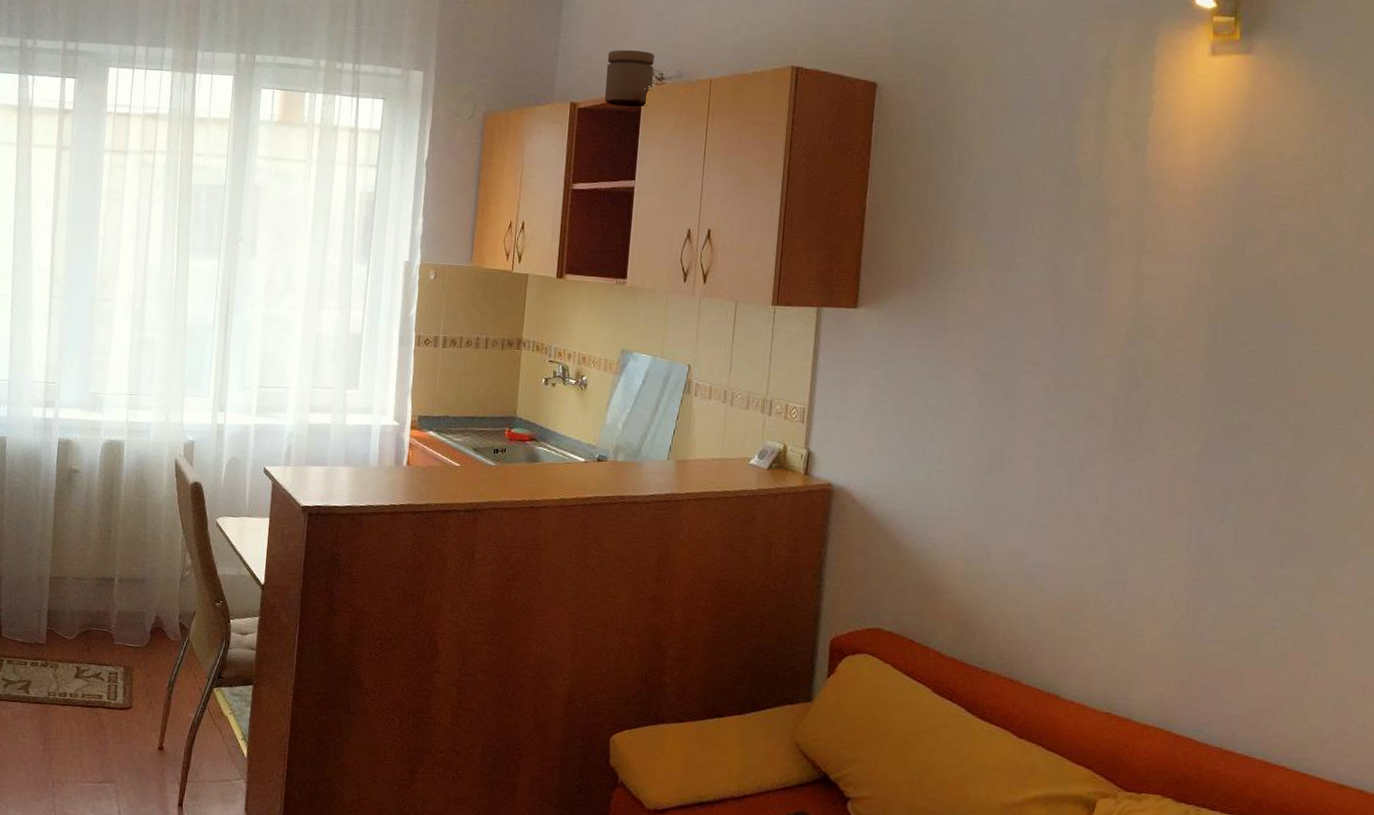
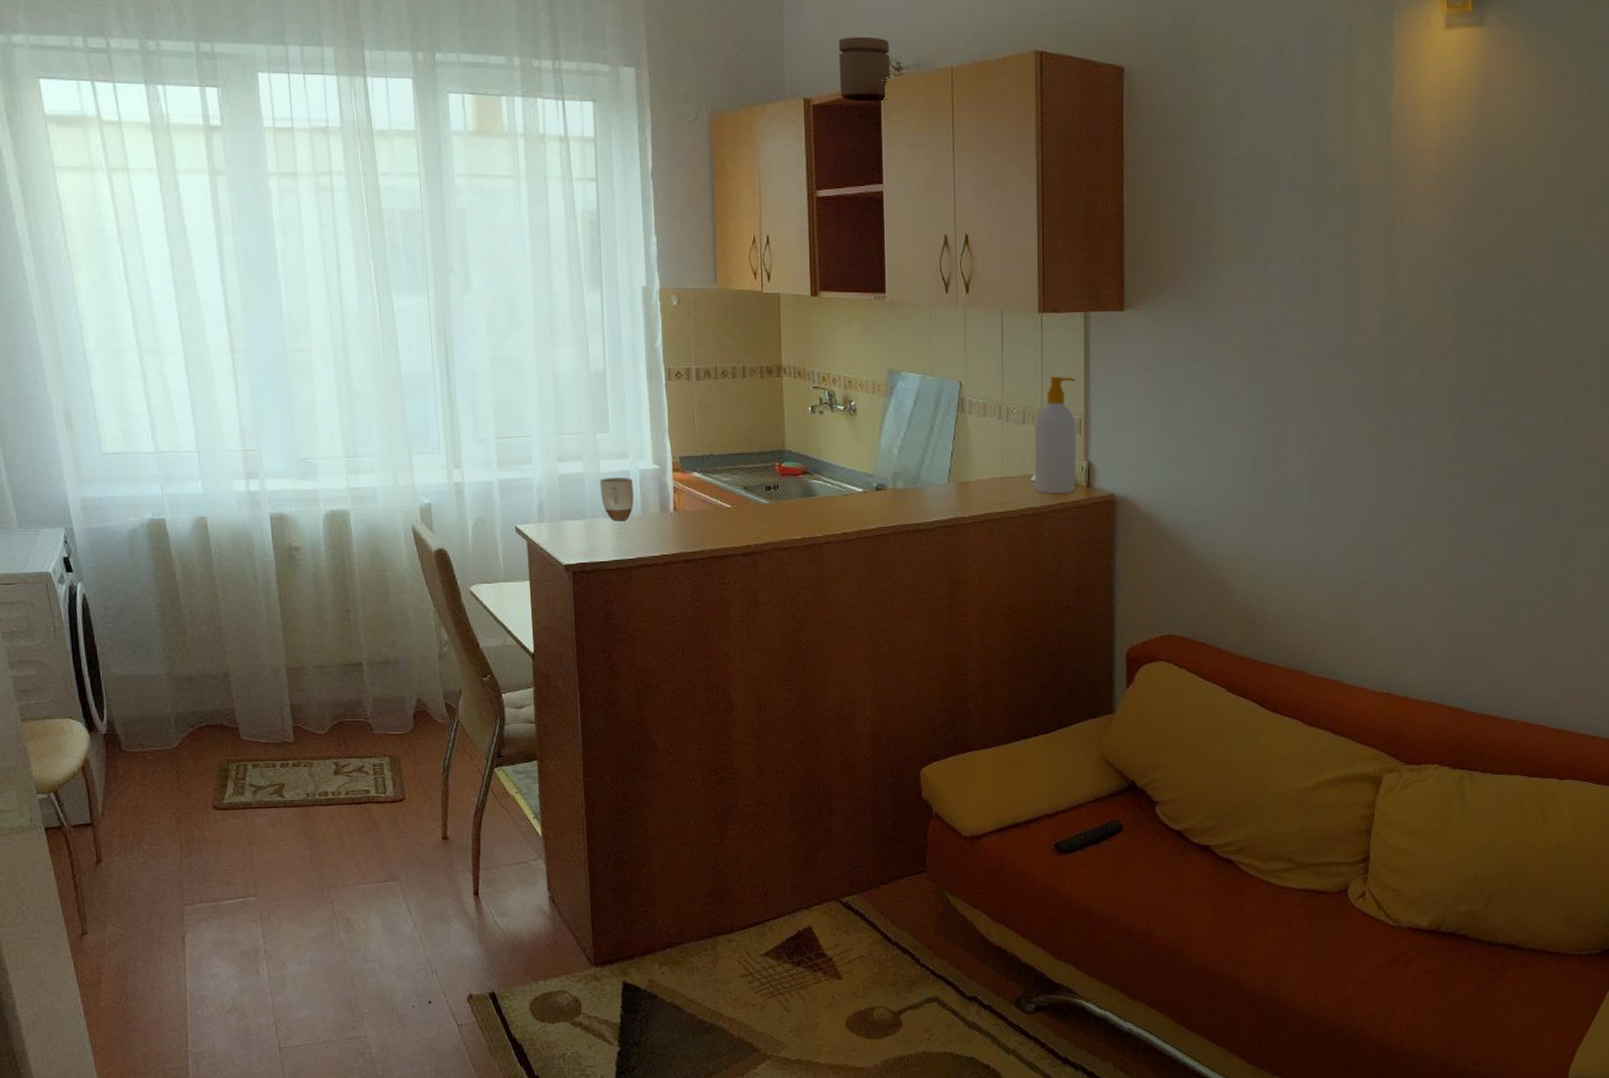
mug: none [343,430,374,471] -> present [599,478,634,521]
soap bottle: none [752,366,803,480] -> present [1034,377,1077,494]

